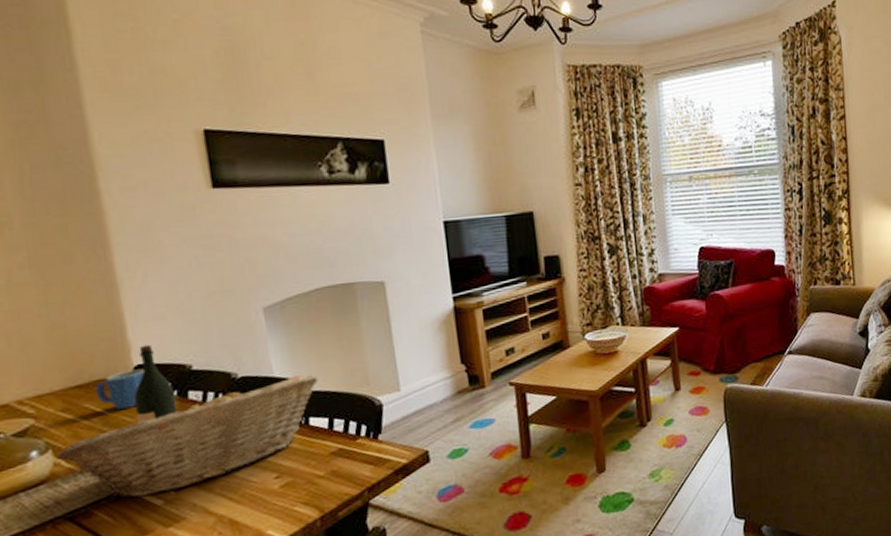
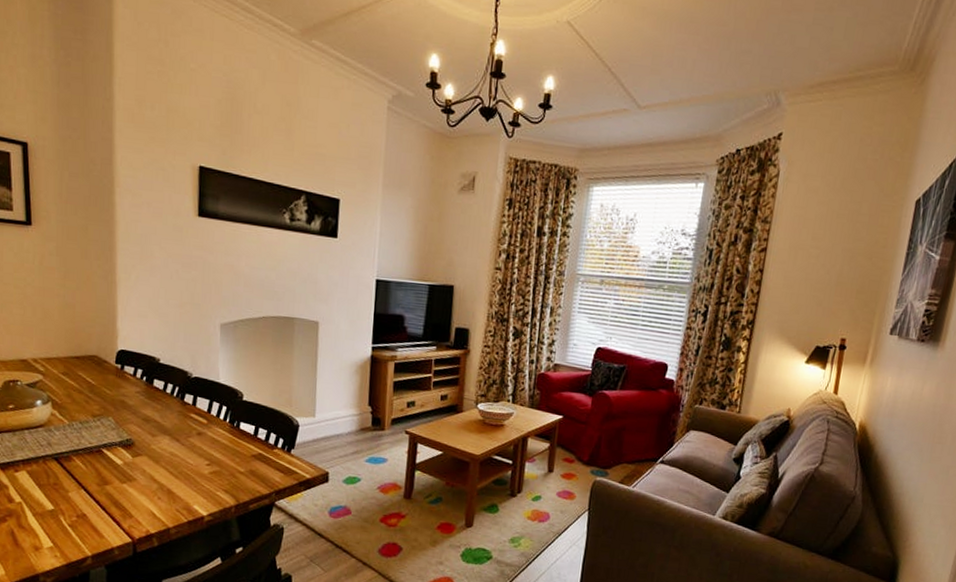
fruit basket: present [56,374,319,498] -> none [54,383,253,456]
mug: present [95,368,144,409] -> none [88,352,125,383]
wine bottle: present [134,344,178,424] -> none [114,335,144,397]

